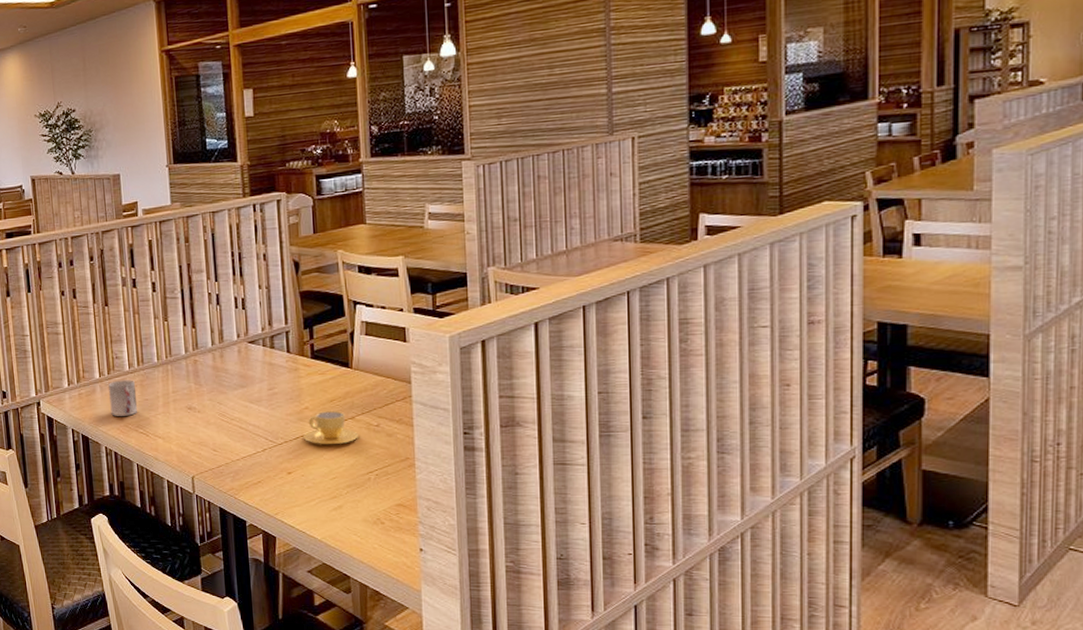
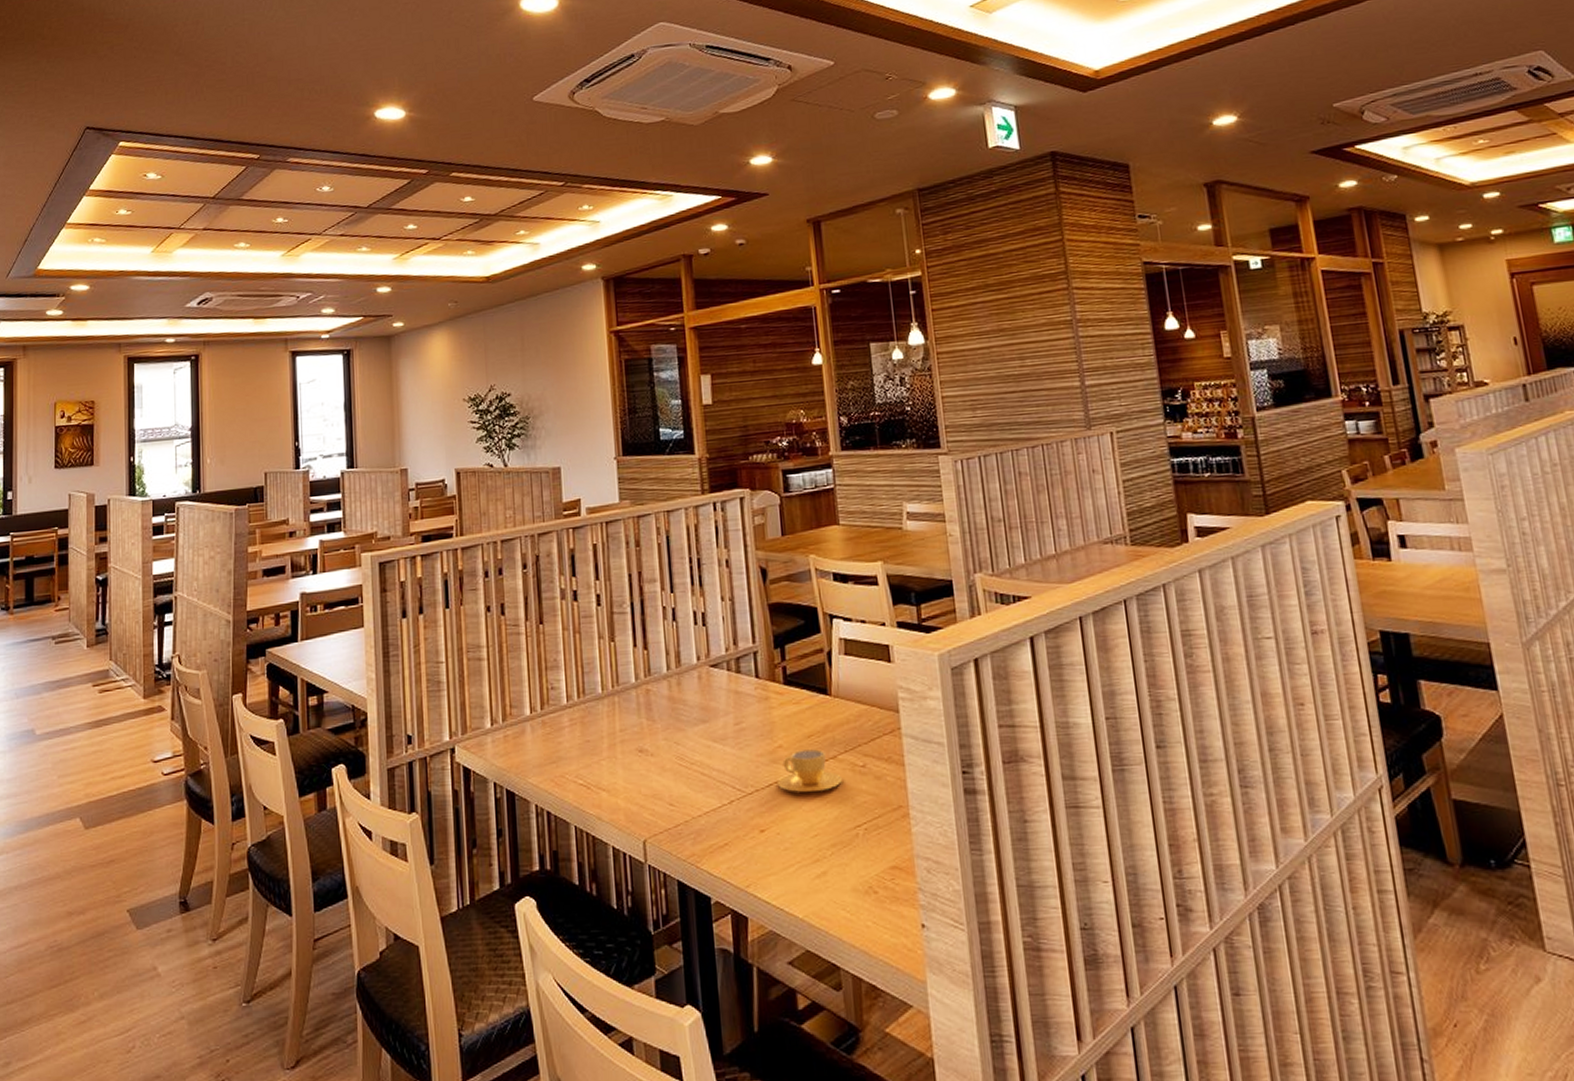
cup: present [108,380,138,416] -> none [541,716,577,764]

